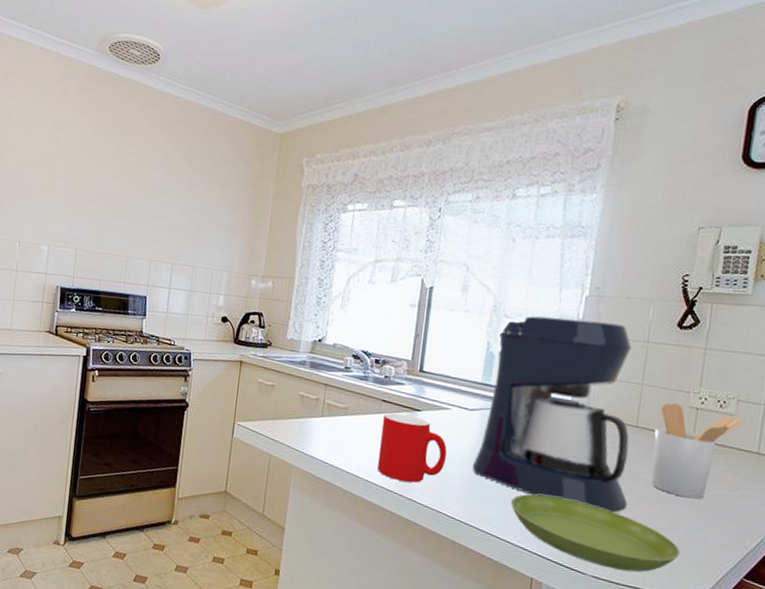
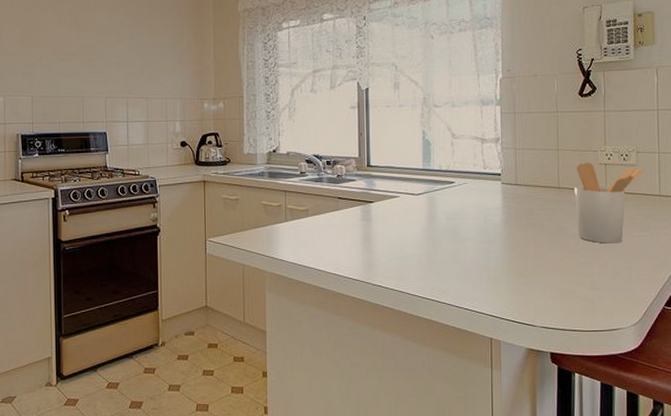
cup: present [376,412,447,483] -> none [340,207,402,269]
coffee maker: present [472,315,632,513] -> none [425,100,562,267]
saucer: present [510,494,681,572] -> none [463,261,611,317]

